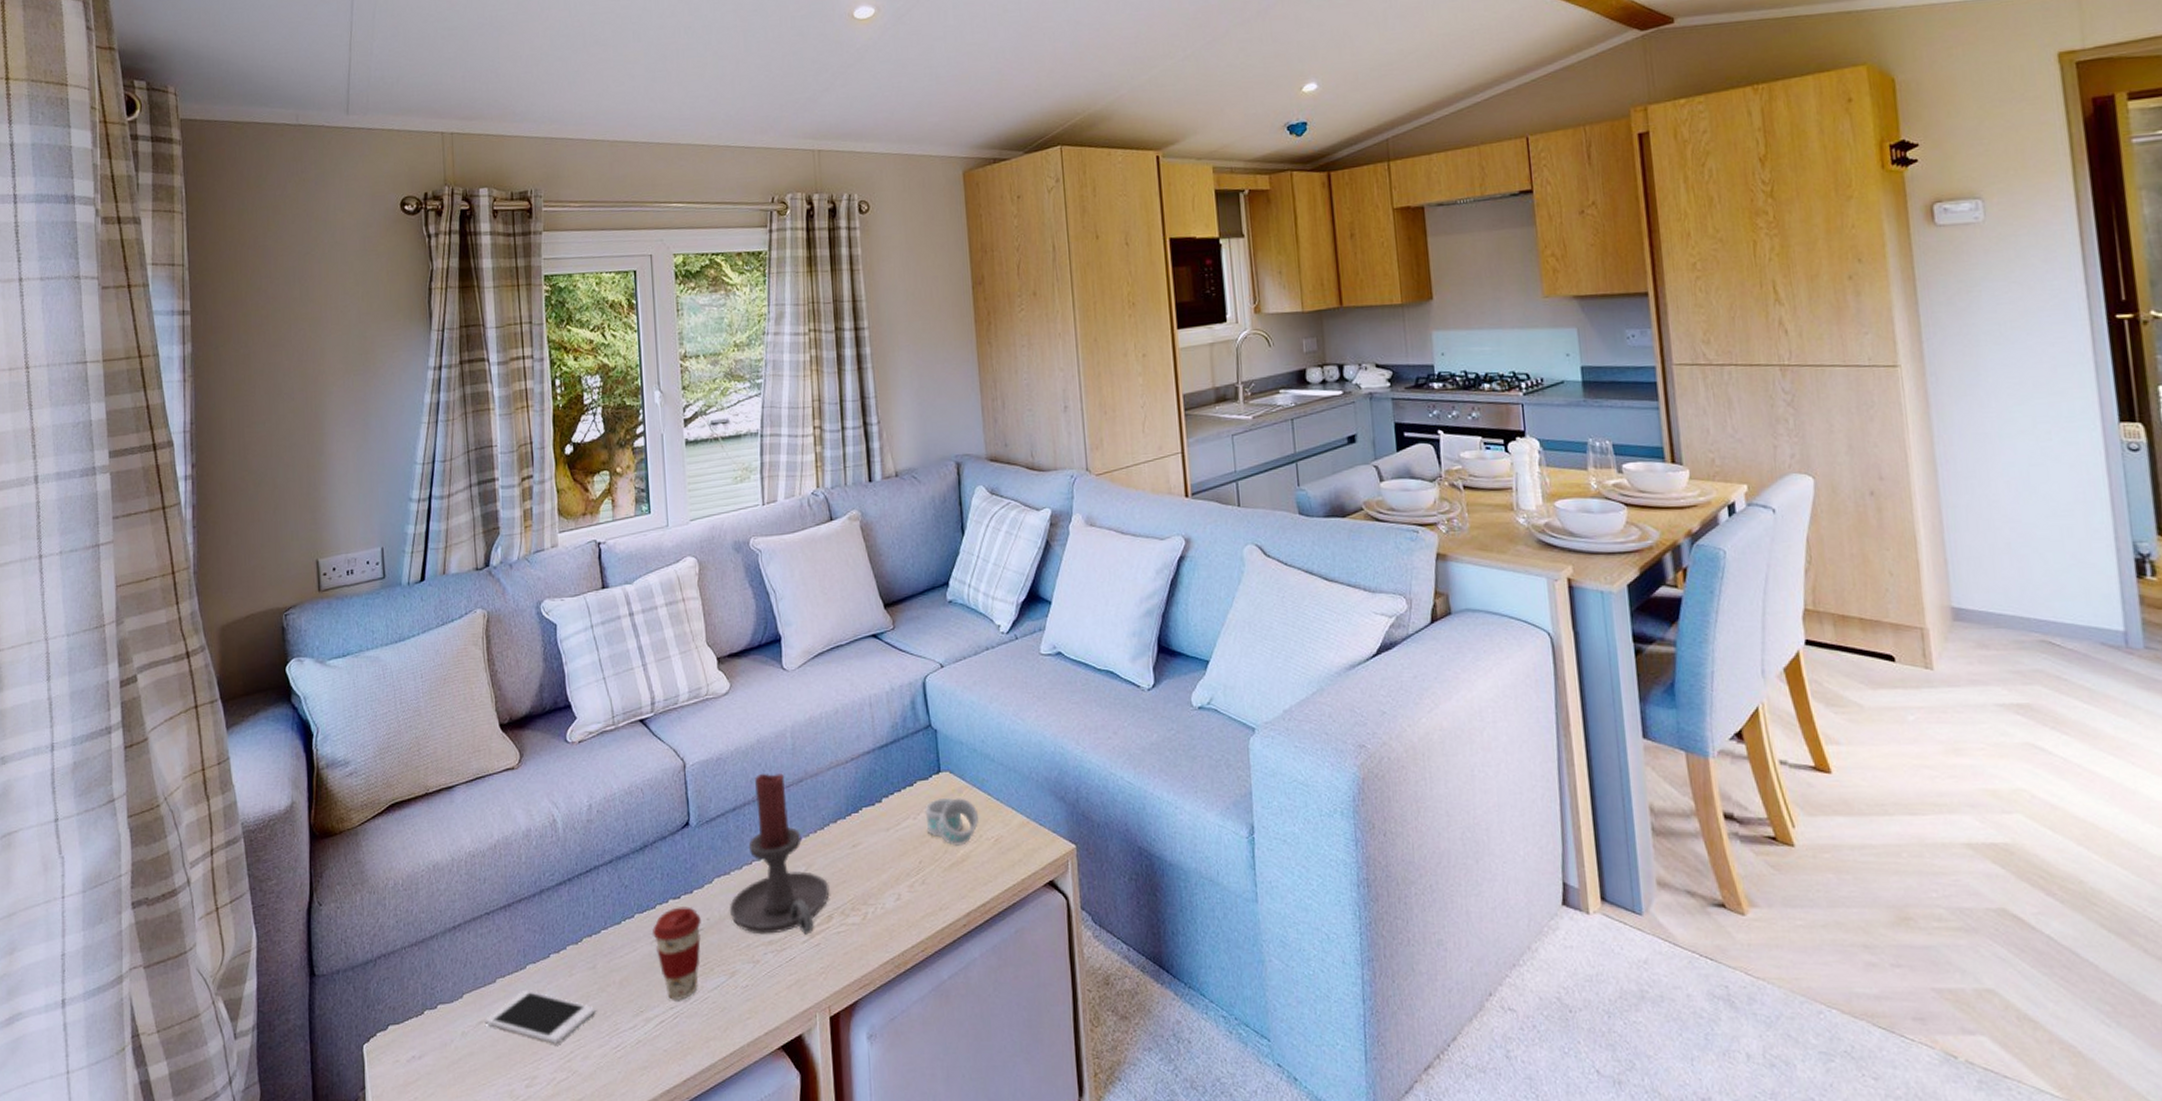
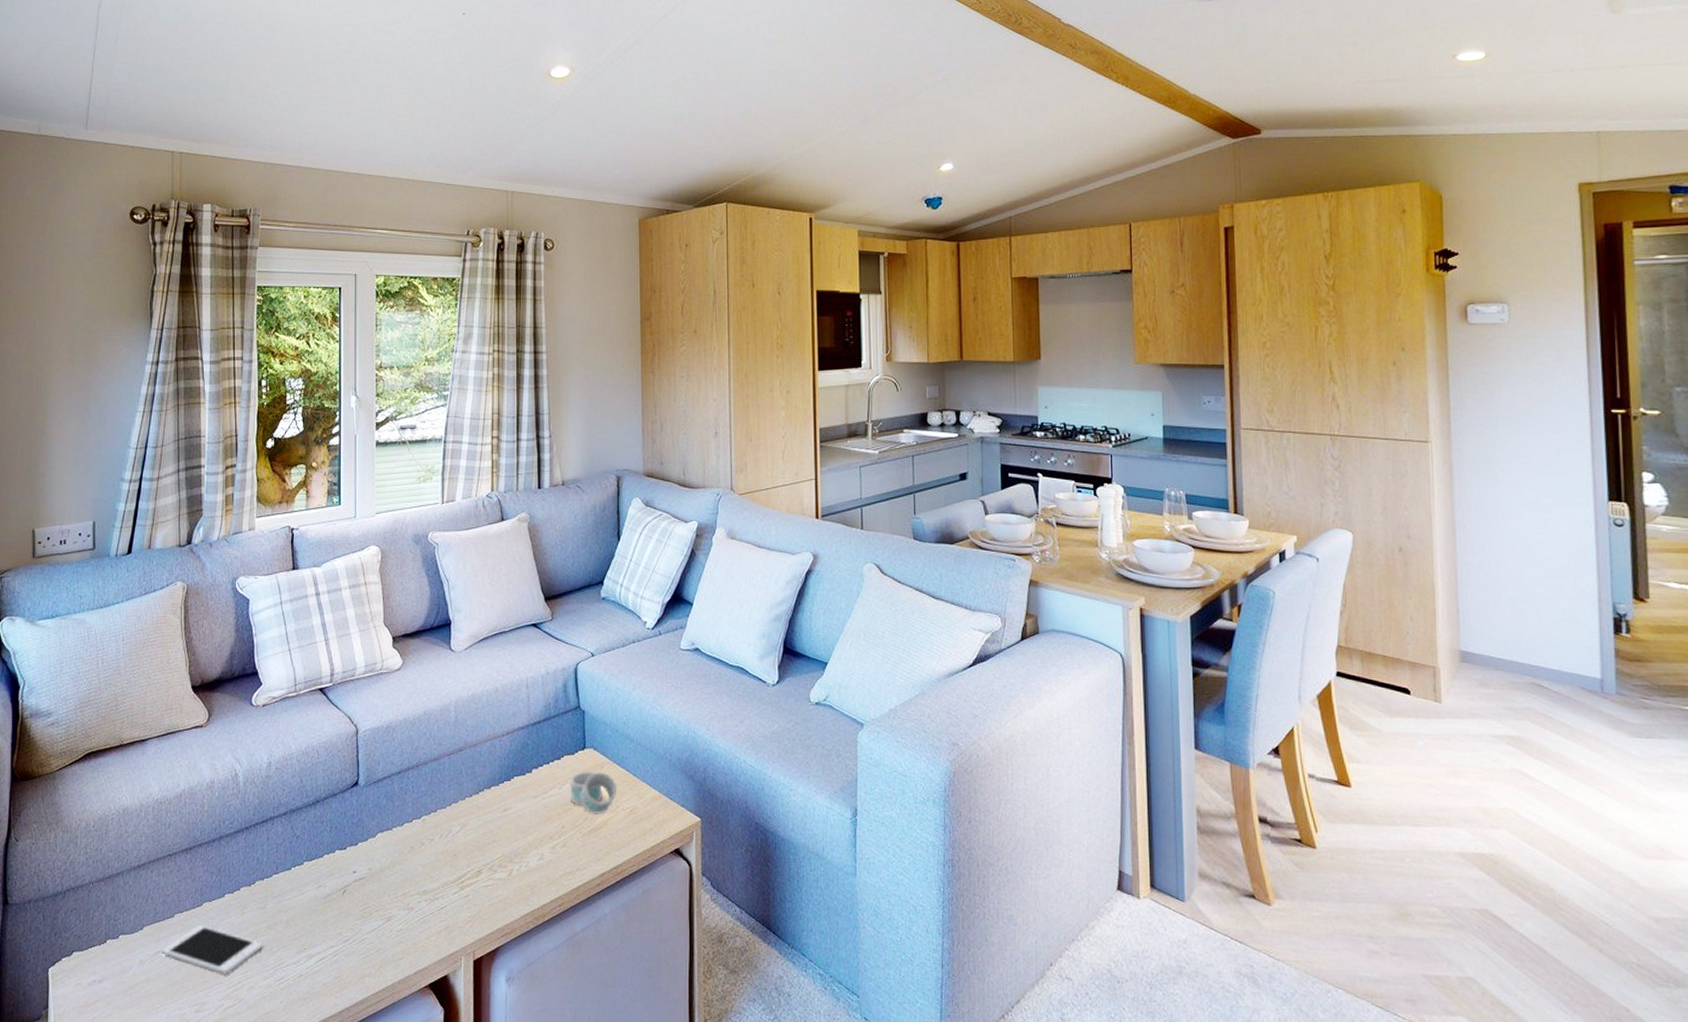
coffee cup: present [653,906,701,1001] -> none [319,857,363,941]
candle holder: present [729,773,830,935] -> none [389,741,480,887]

